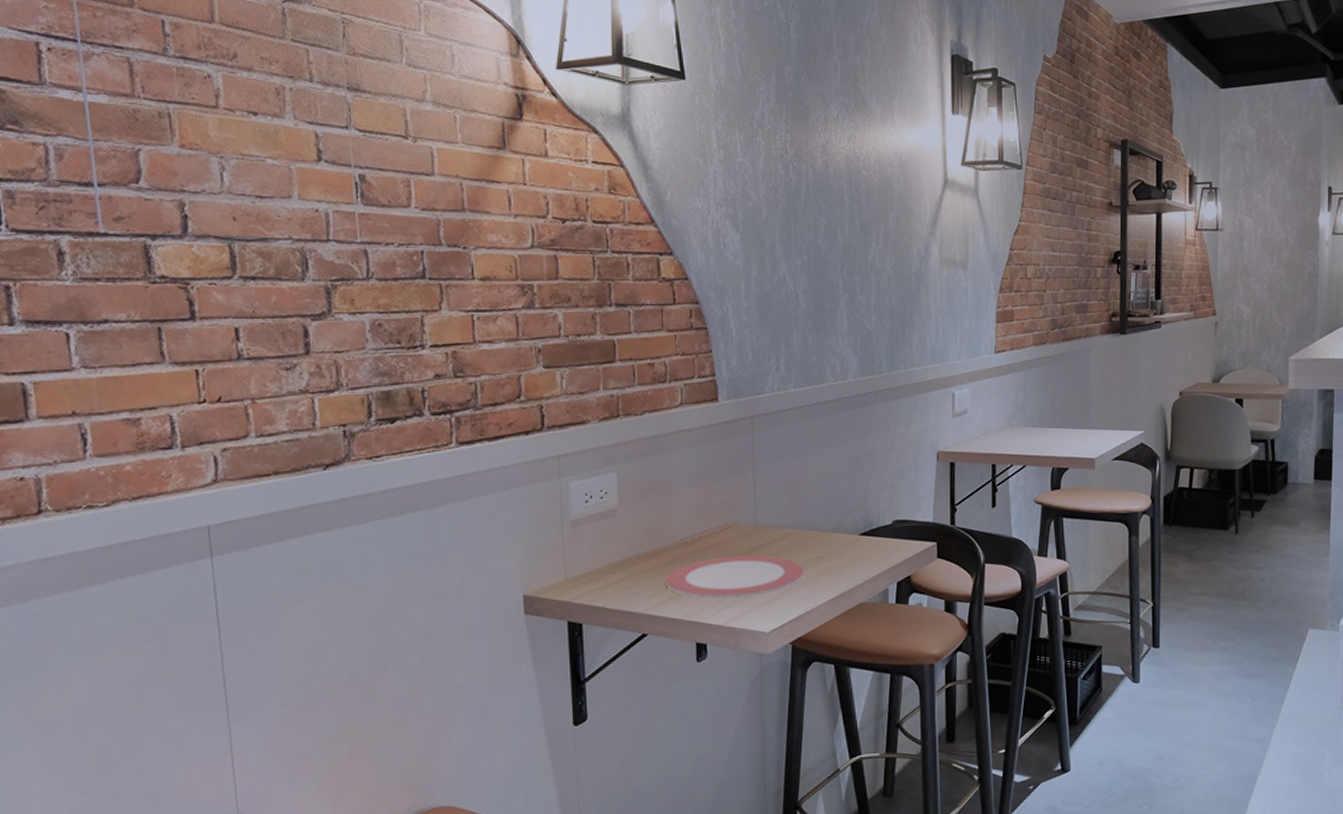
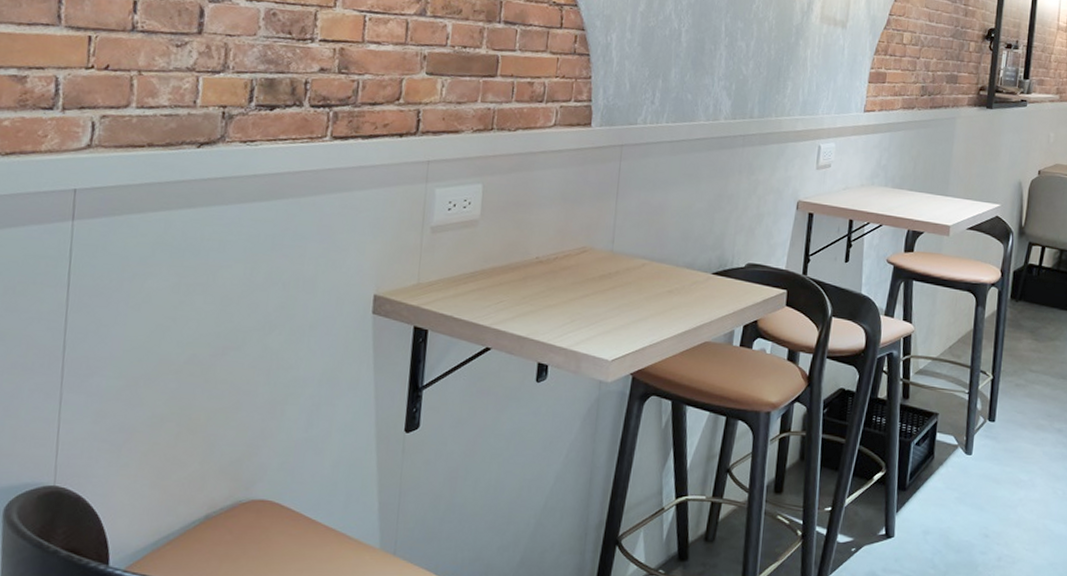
plate: present [664,555,804,599] -> none [514,280,654,323]

